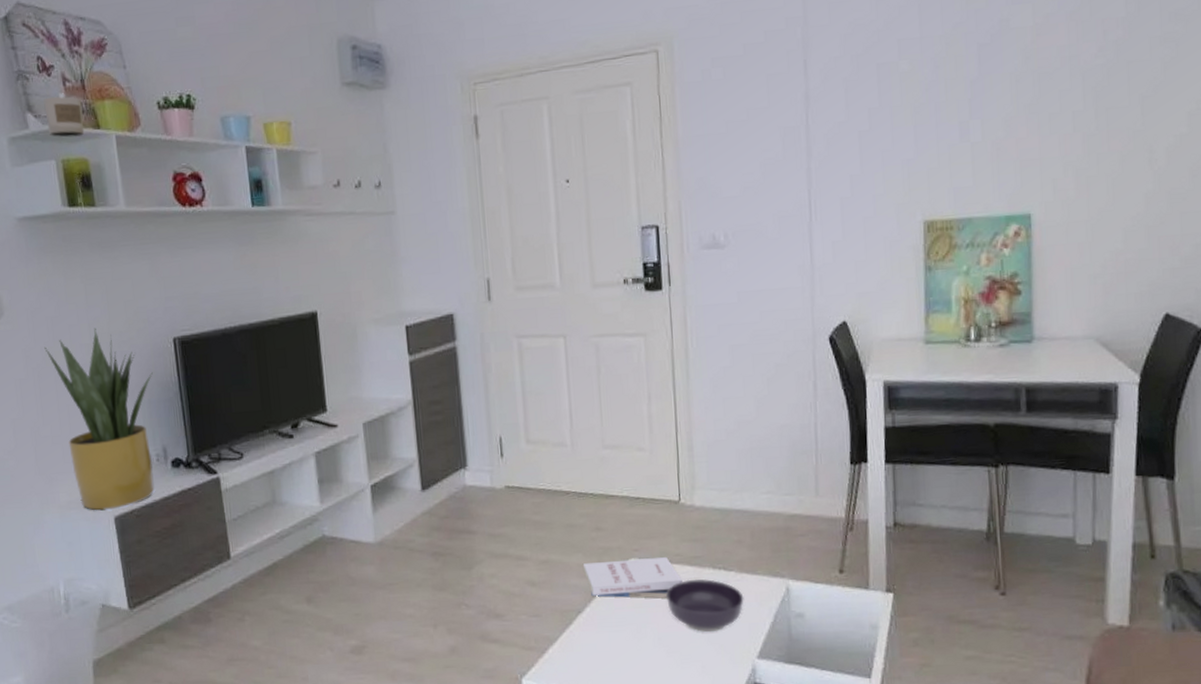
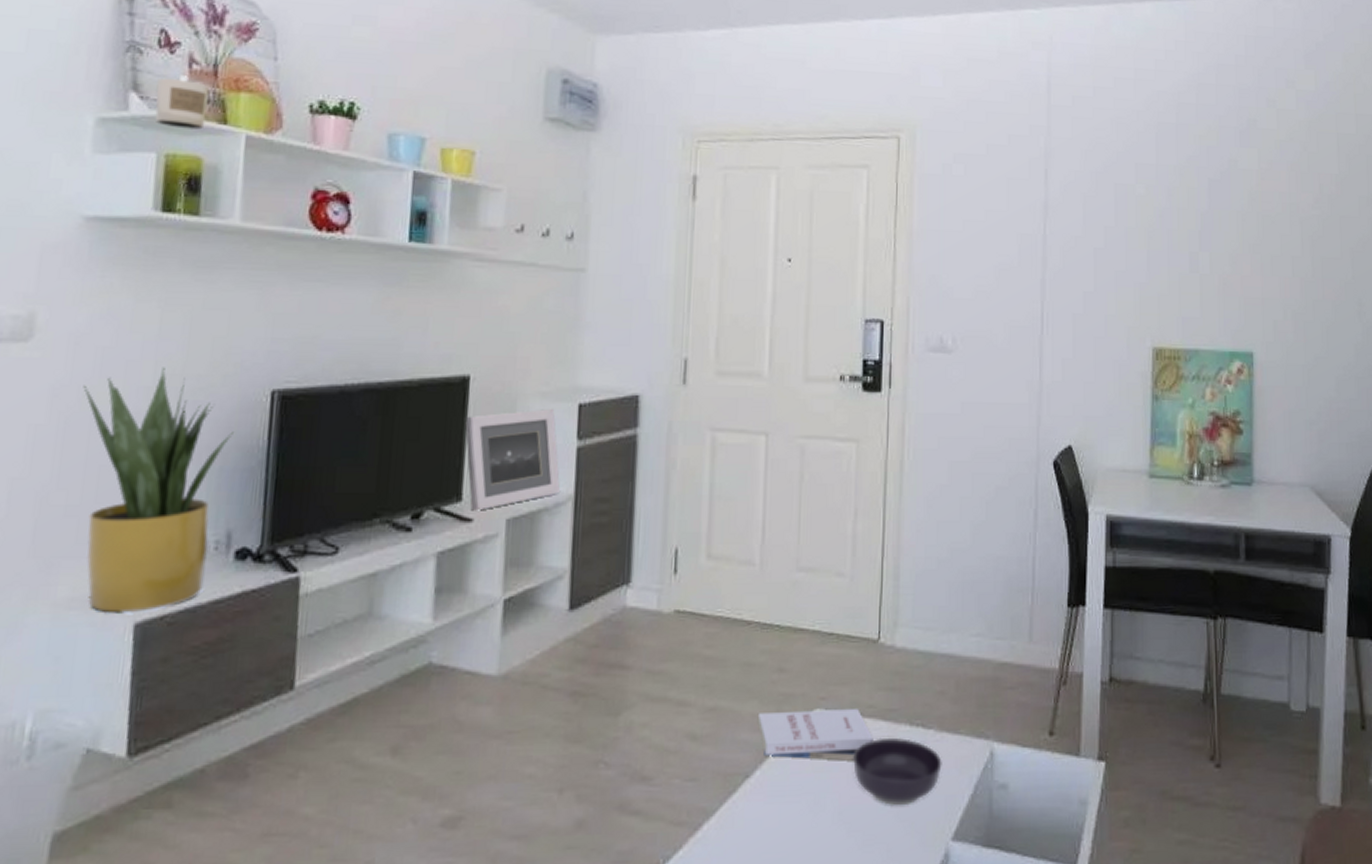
picture frame: none [319,331,402,419] -> present [465,408,561,511]

